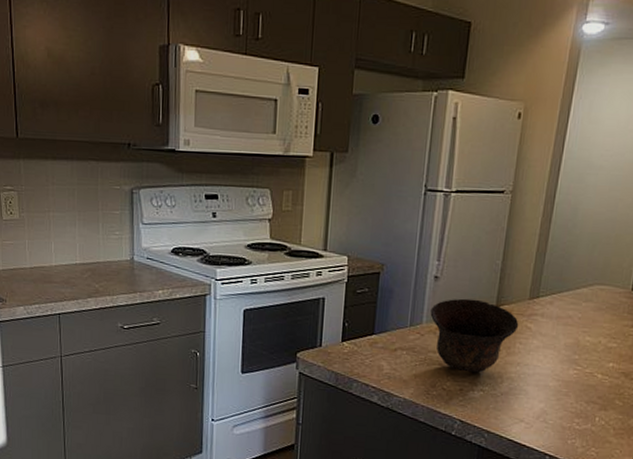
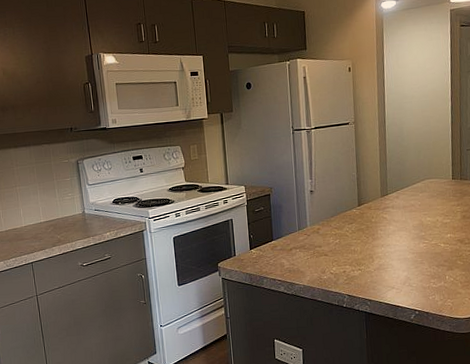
bowl: present [430,298,519,373] -> none [311,203,378,258]

